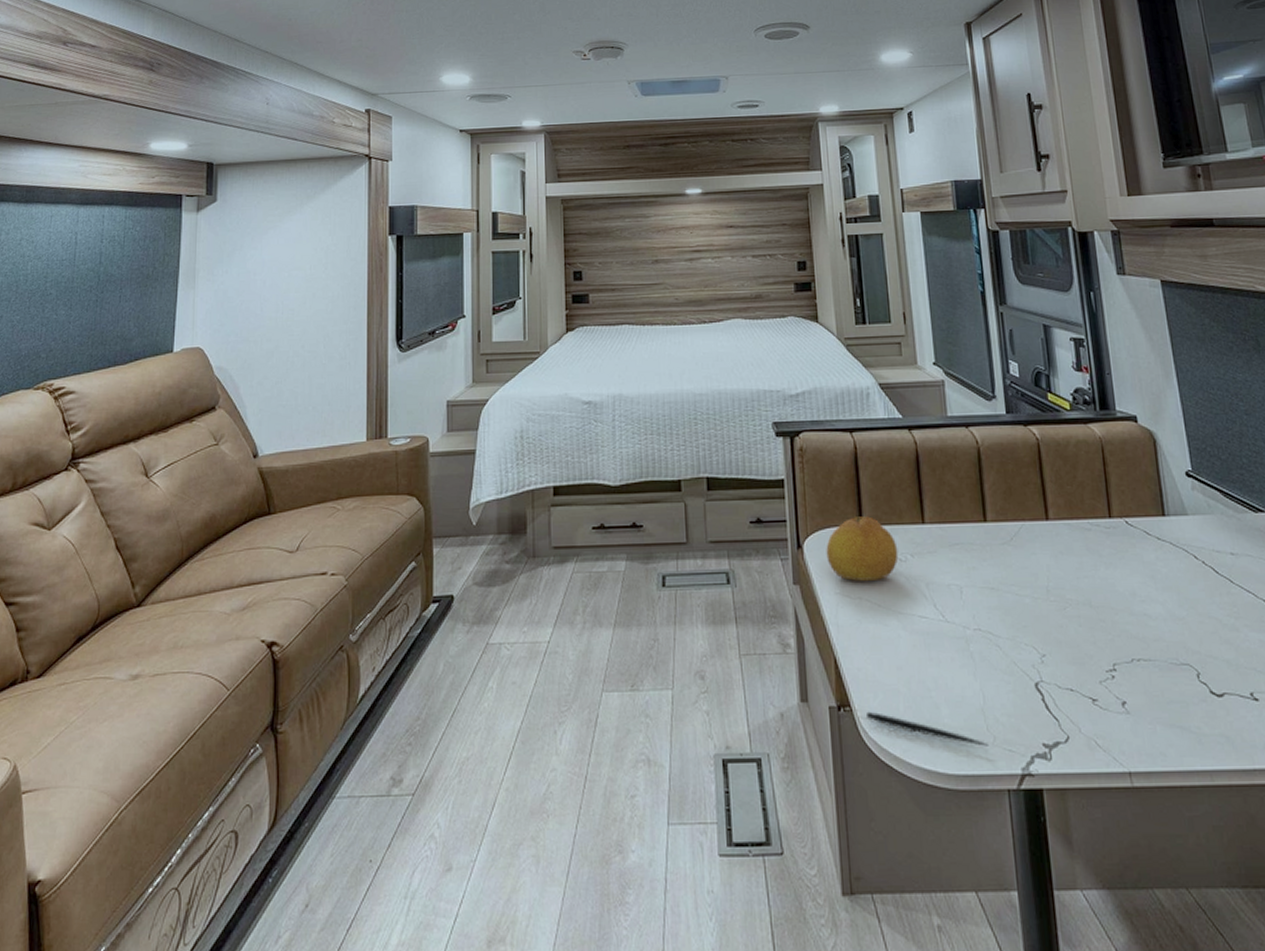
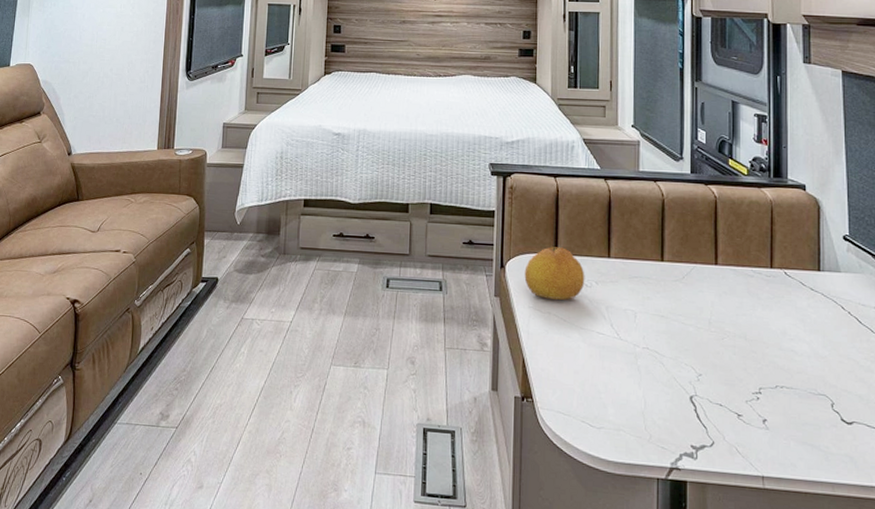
pen: present [865,711,990,747] -> none [544,403,646,442]

